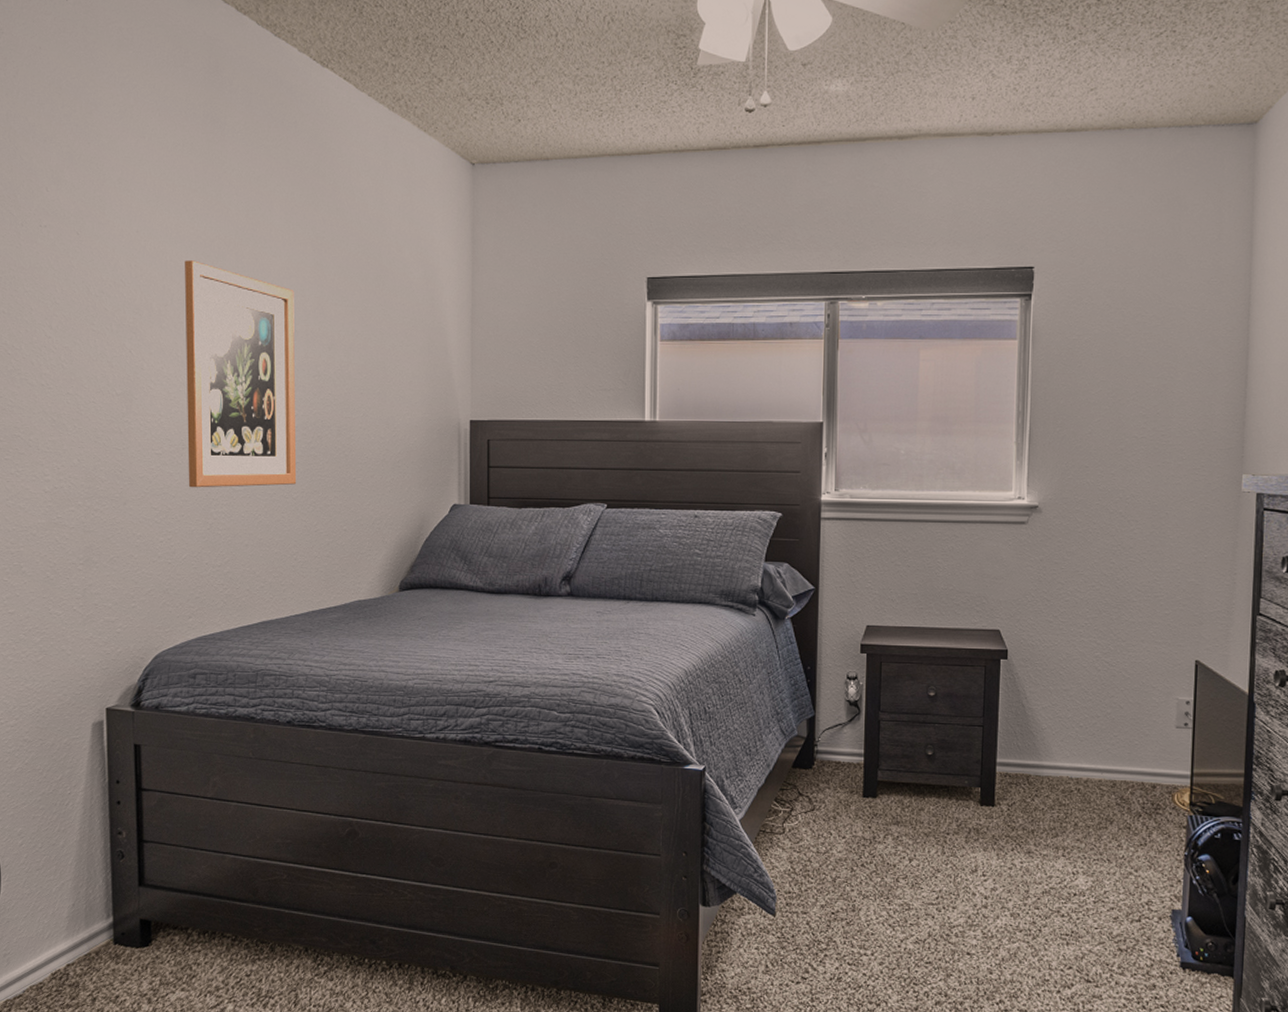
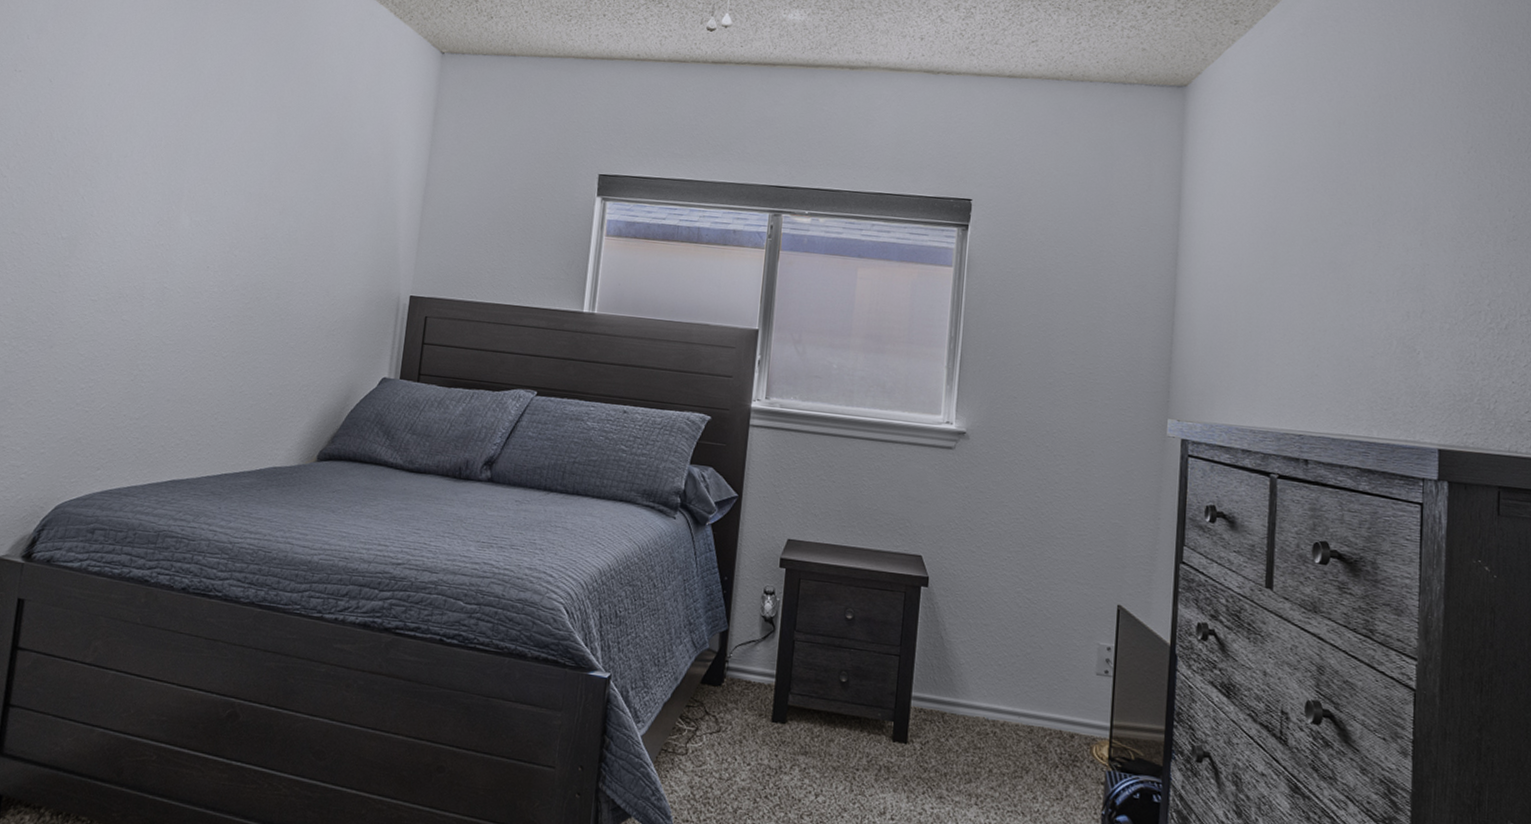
wall art: present [185,260,297,488] -> none [119,116,254,344]

